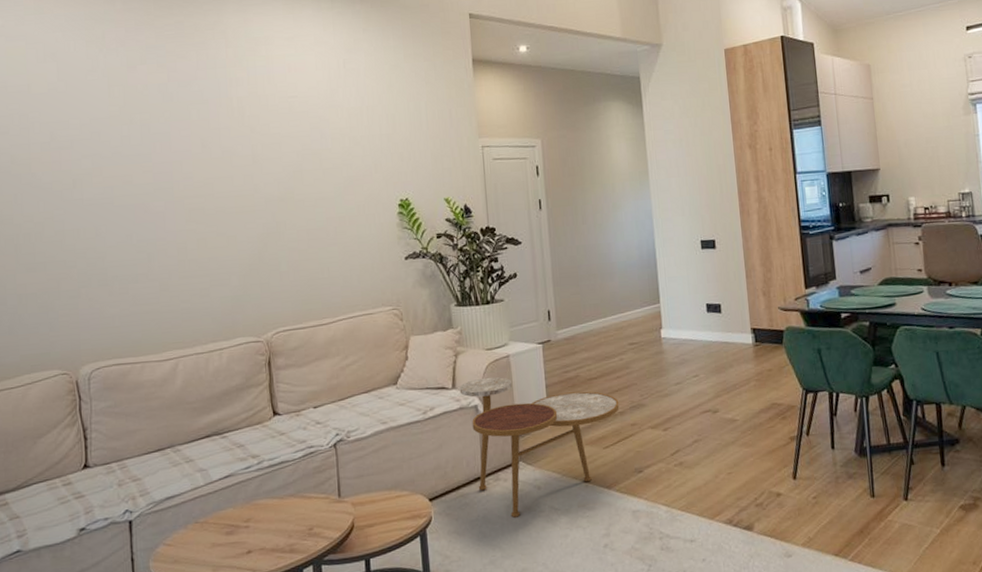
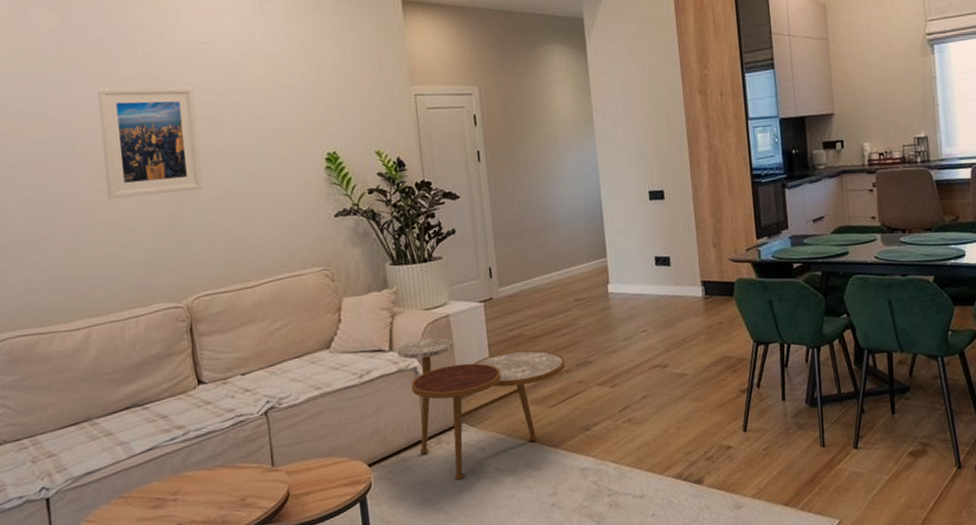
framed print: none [196,137,286,239] -> present [97,87,202,200]

